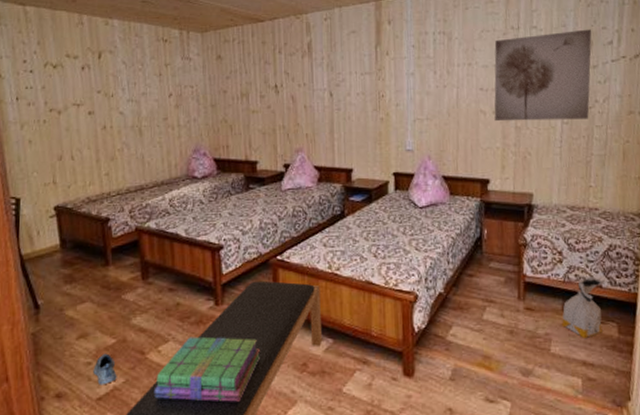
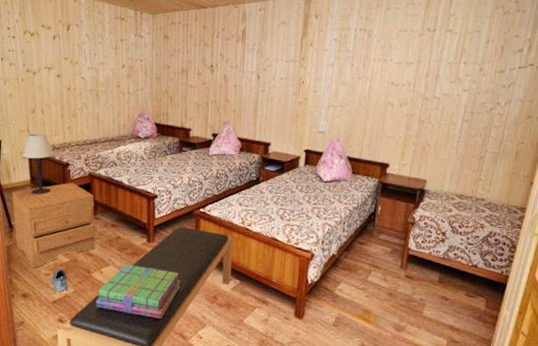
nightstand: none [35,241,149,358] -> present [11,182,96,268]
table lamp: none [47,184,90,263] -> present [21,133,54,195]
wall art: present [494,29,592,122] -> none [401,36,505,119]
bag: present [561,277,603,338] -> none [435,257,479,307]

